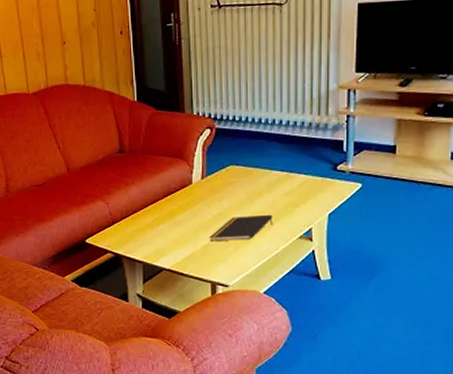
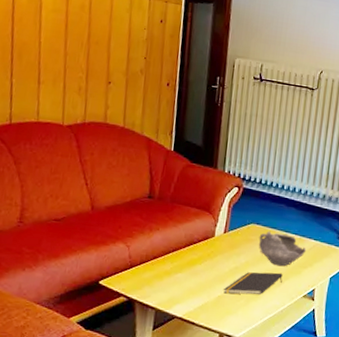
bowl: none [240,170,297,208] -> present [258,231,307,267]

